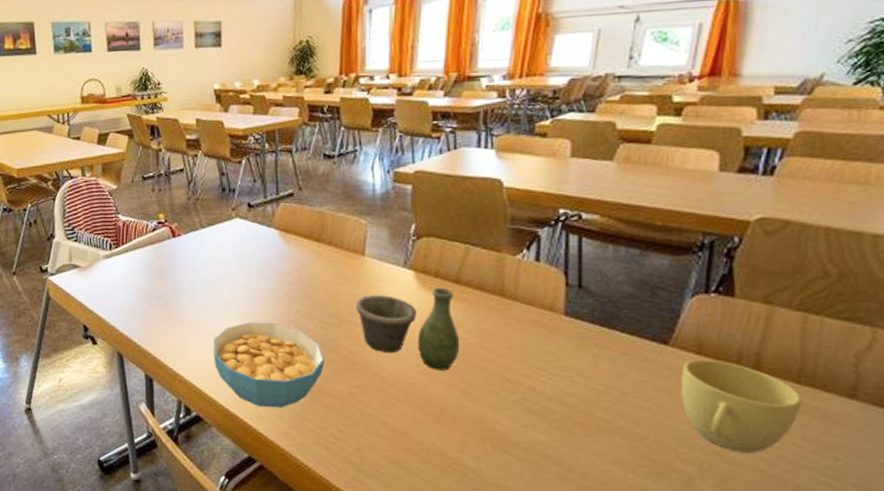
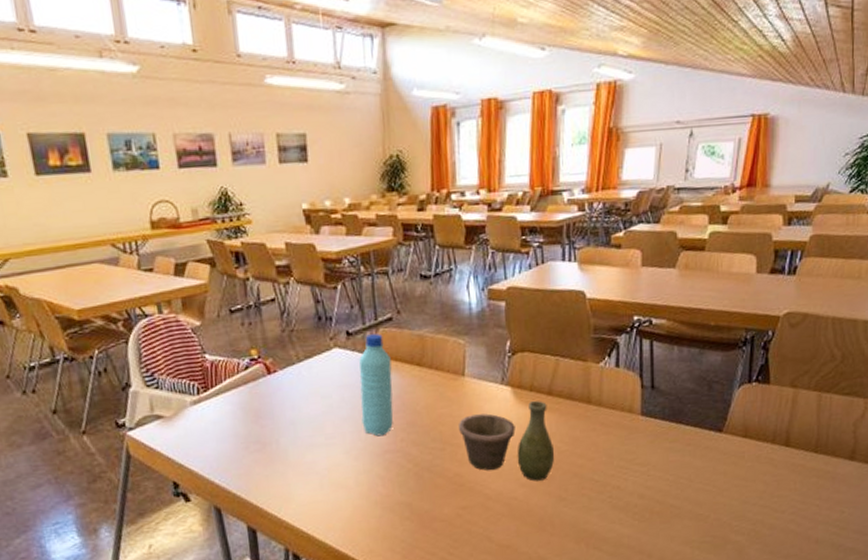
cereal bowl: present [213,322,324,408] -> none [318,453,432,543]
water bottle: none [258,208,290,306] -> present [359,334,393,437]
cup: present [681,359,803,453] -> none [733,440,820,518]

